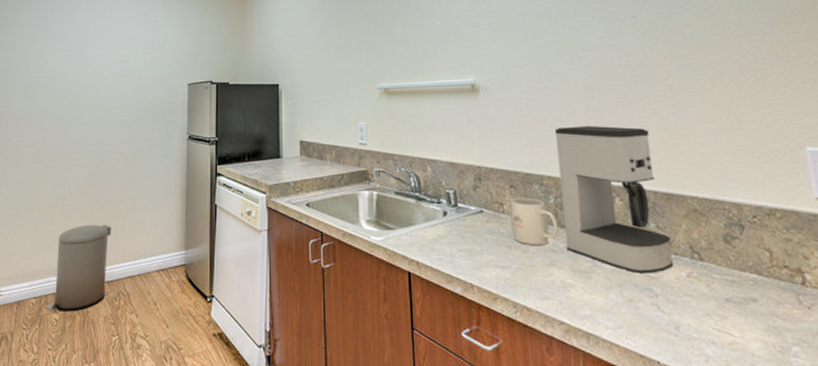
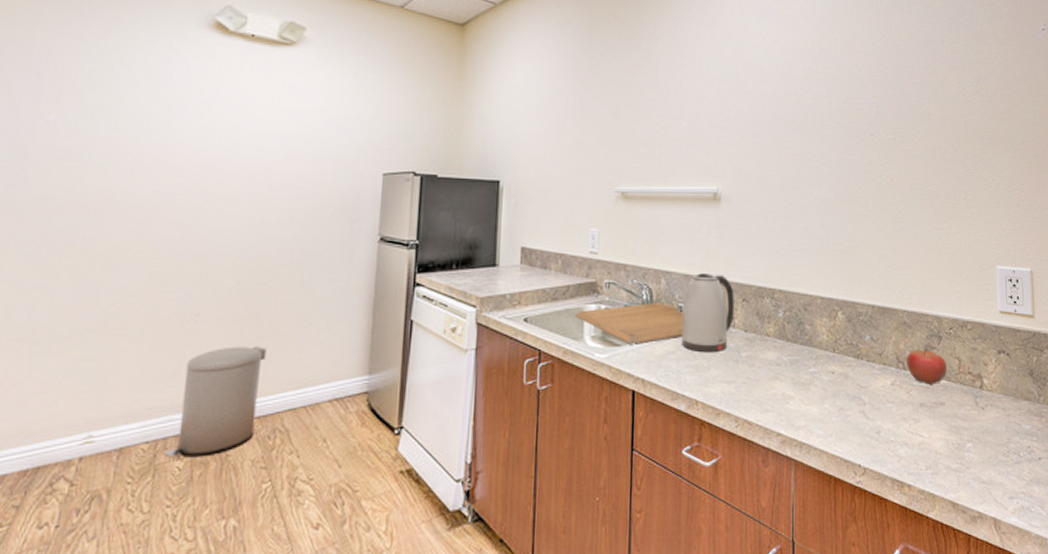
chopping board: none [350,188,453,229] -> present [575,302,684,345]
kettle: none [449,161,503,238] -> present [681,273,734,353]
mug: present [509,197,559,246] -> none [740,311,785,360]
coffee maker: present [554,126,674,273] -> none [790,240,882,383]
fruit: none [701,237,757,278] -> present [906,347,948,385]

